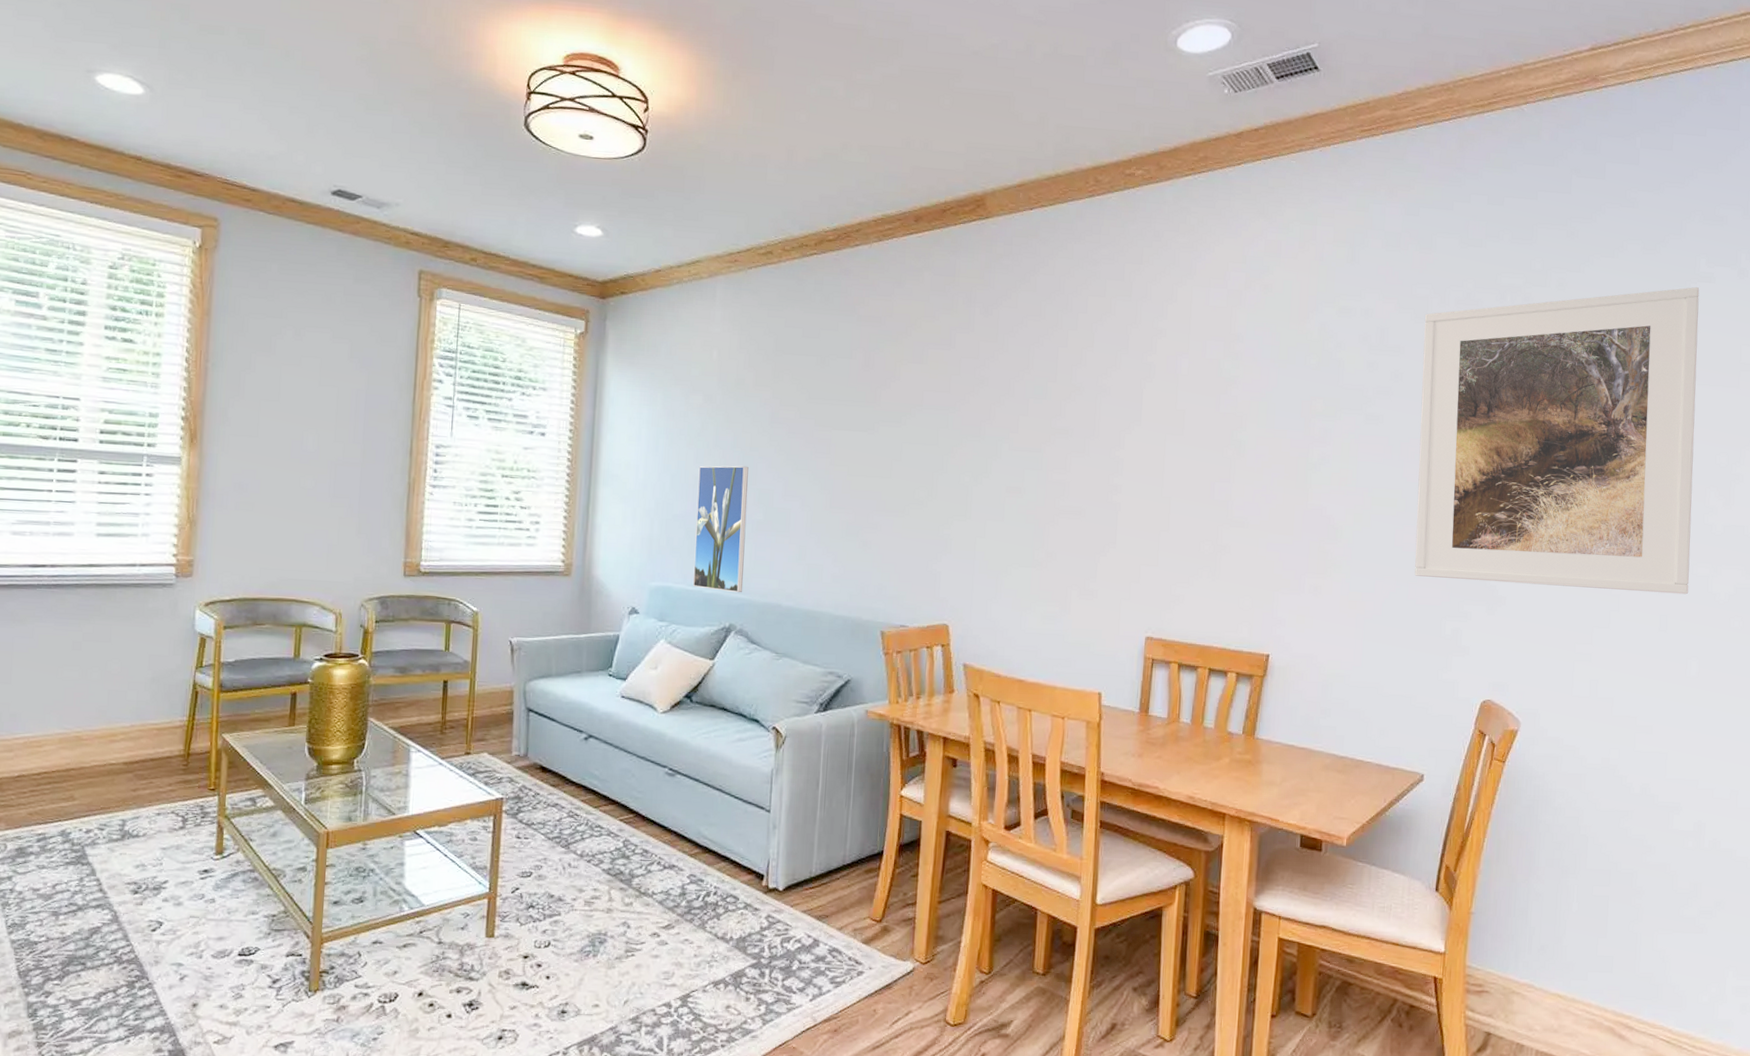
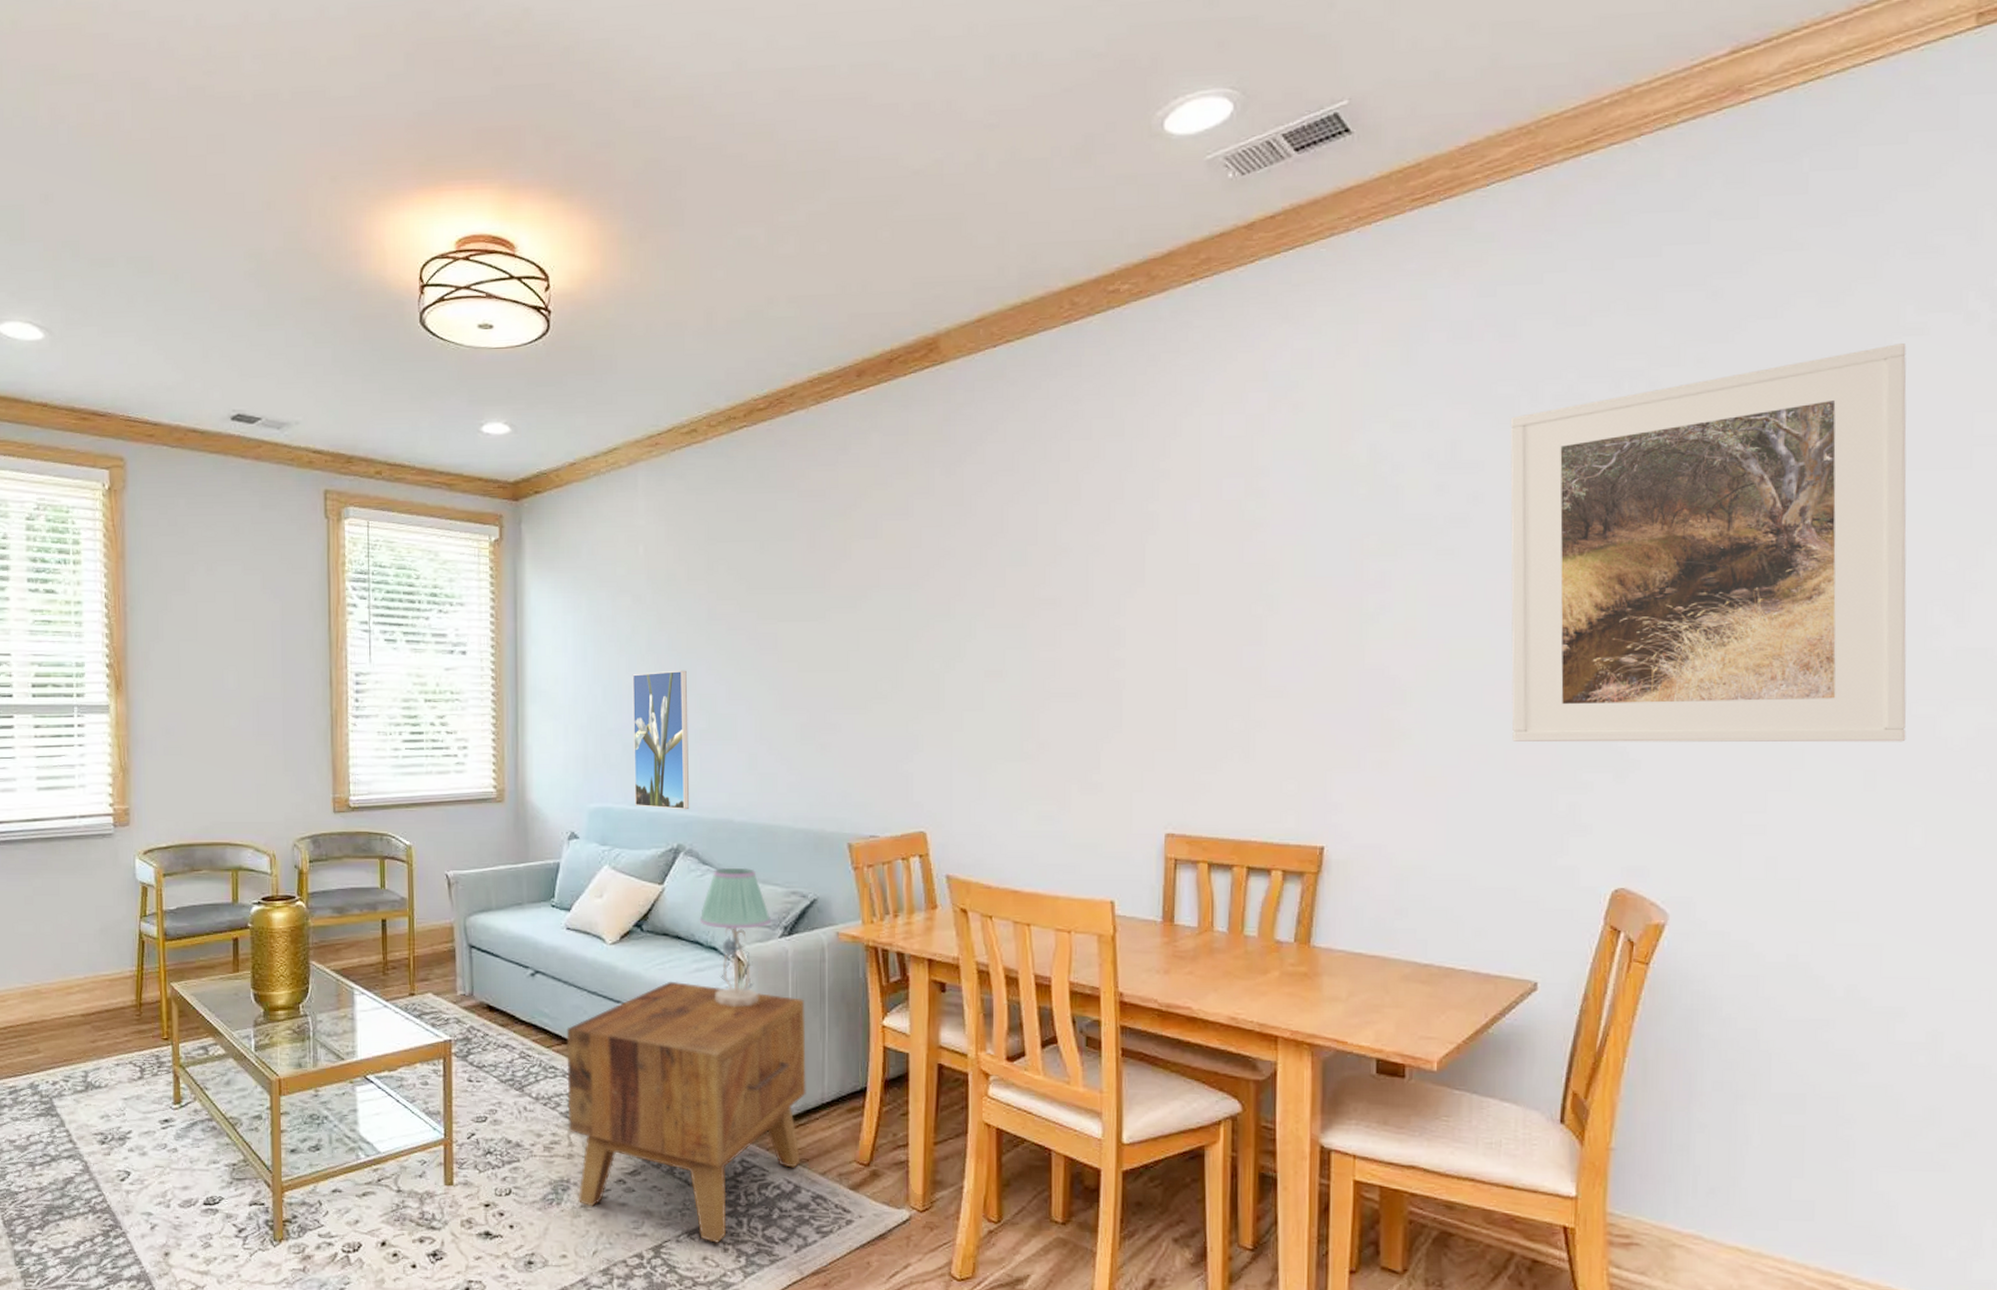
side table: none [609,749,834,992] -> present [566,981,806,1243]
table lamp: none [744,648,810,775] -> present [699,867,772,1007]

